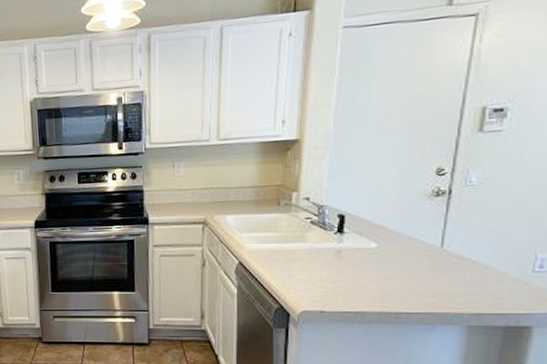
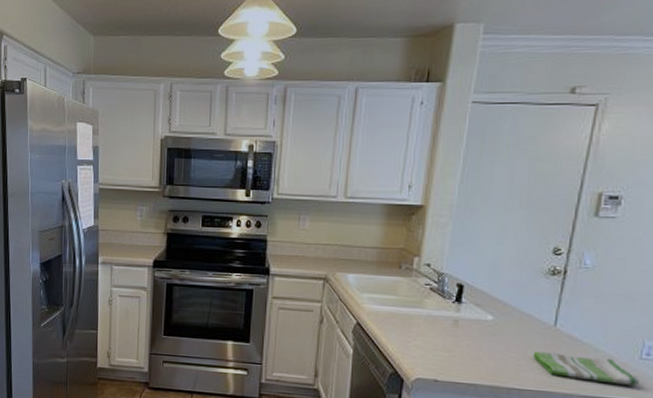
dish towel: none [419,273,534,300] -> present [532,351,640,386]

